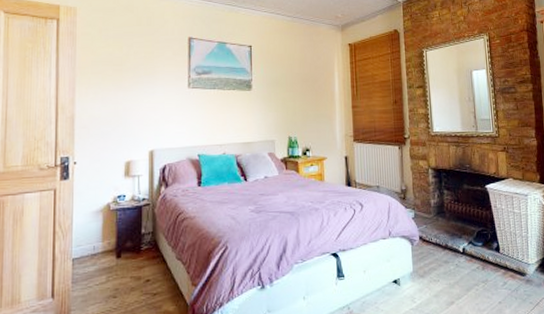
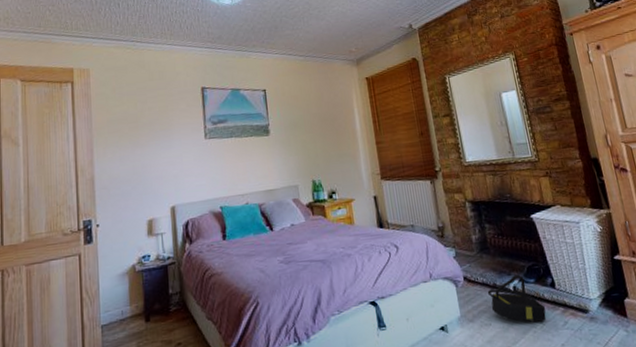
backpack: none [439,238,489,282] -> present [487,274,546,323]

